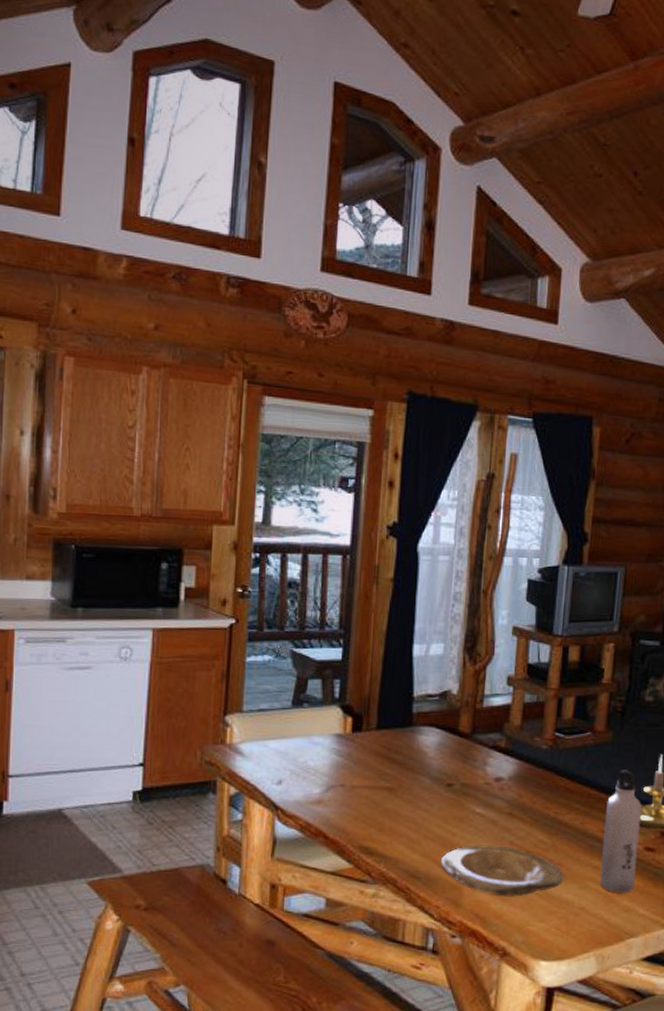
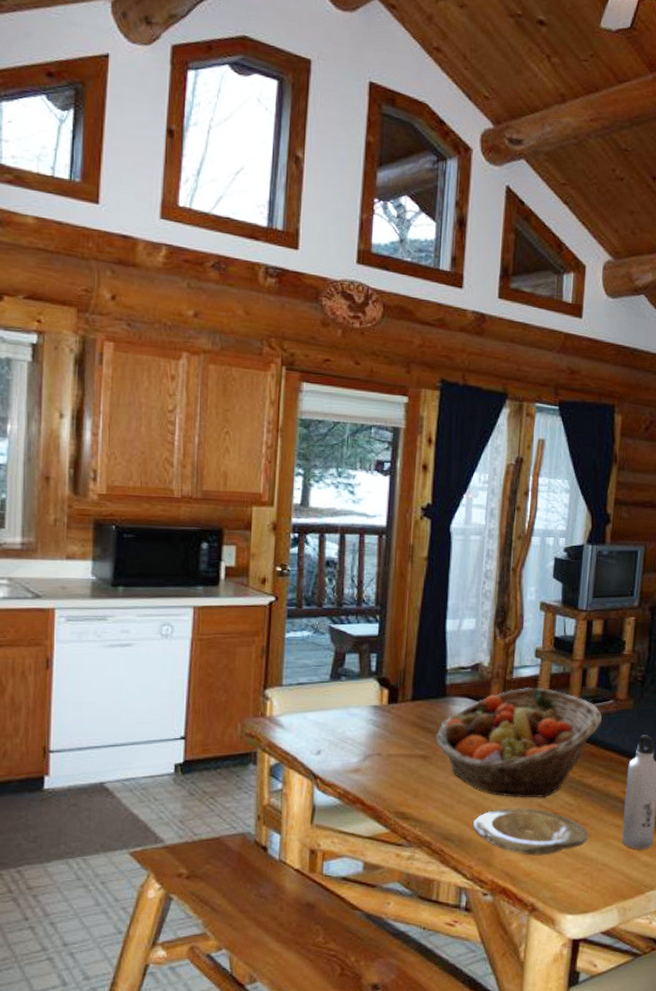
fruit basket: none [400,716,579,836] -> present [435,687,602,798]

